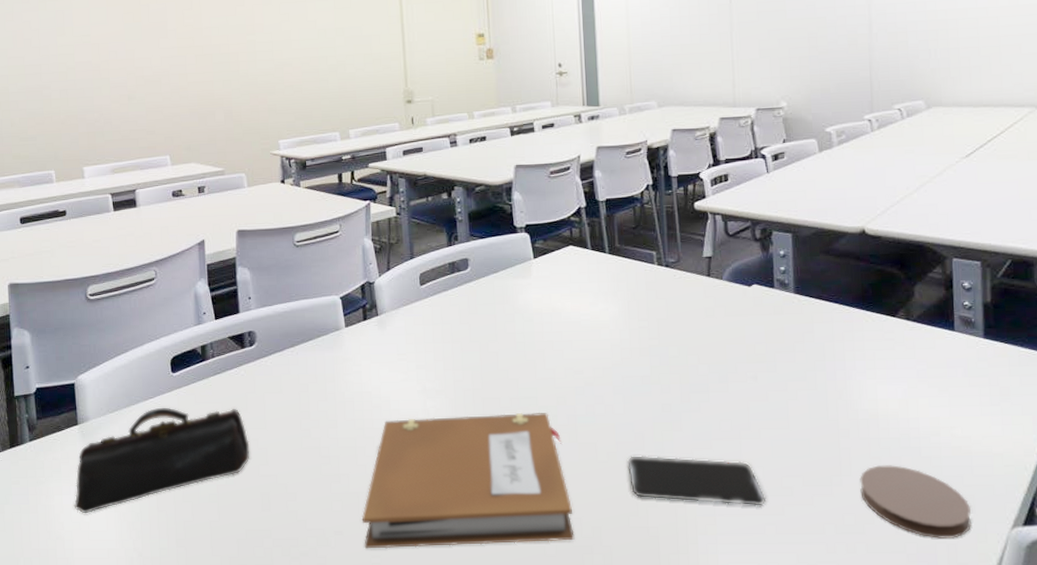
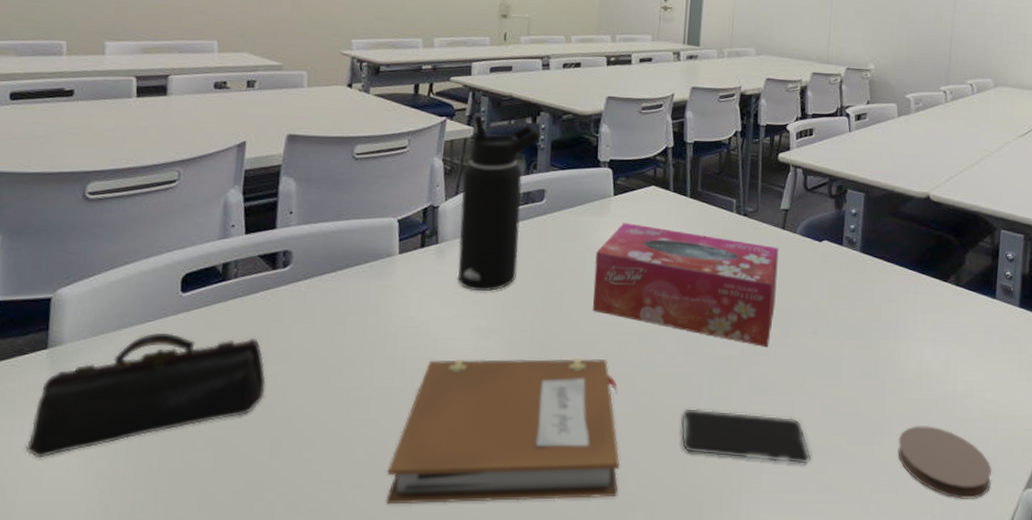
water bottle: none [391,194,458,356] -> present [457,114,542,291]
tissue box: none [524,283,710,394] -> present [593,223,779,348]

